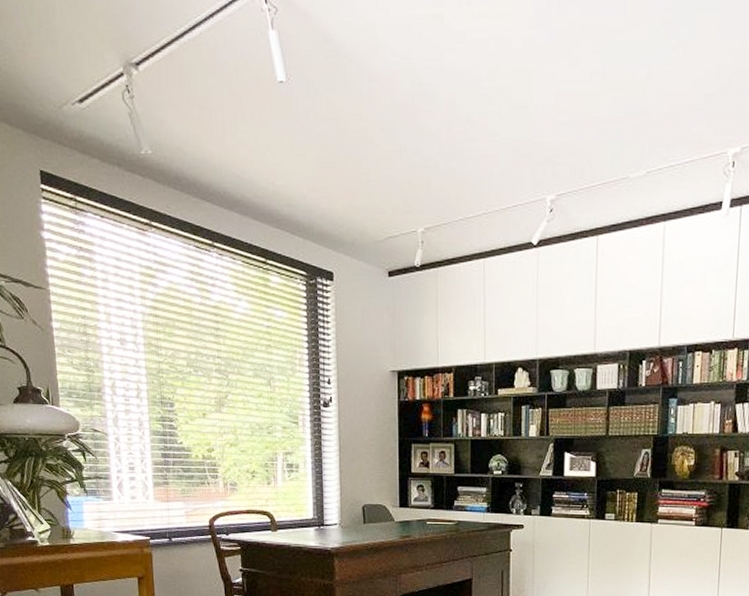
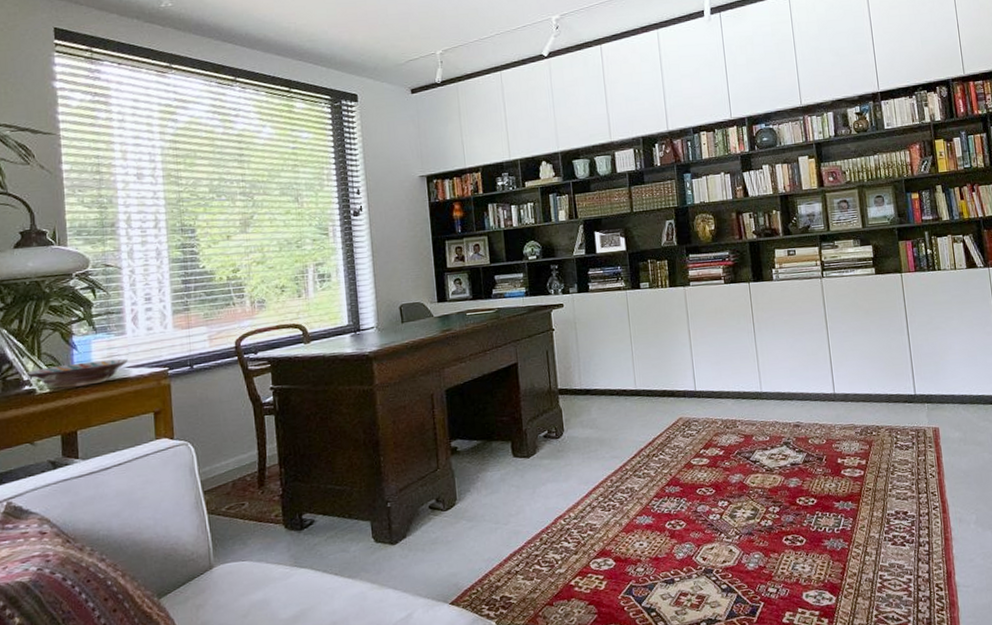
decorative bowl: none [29,521,116,544] -> present [26,358,129,389]

